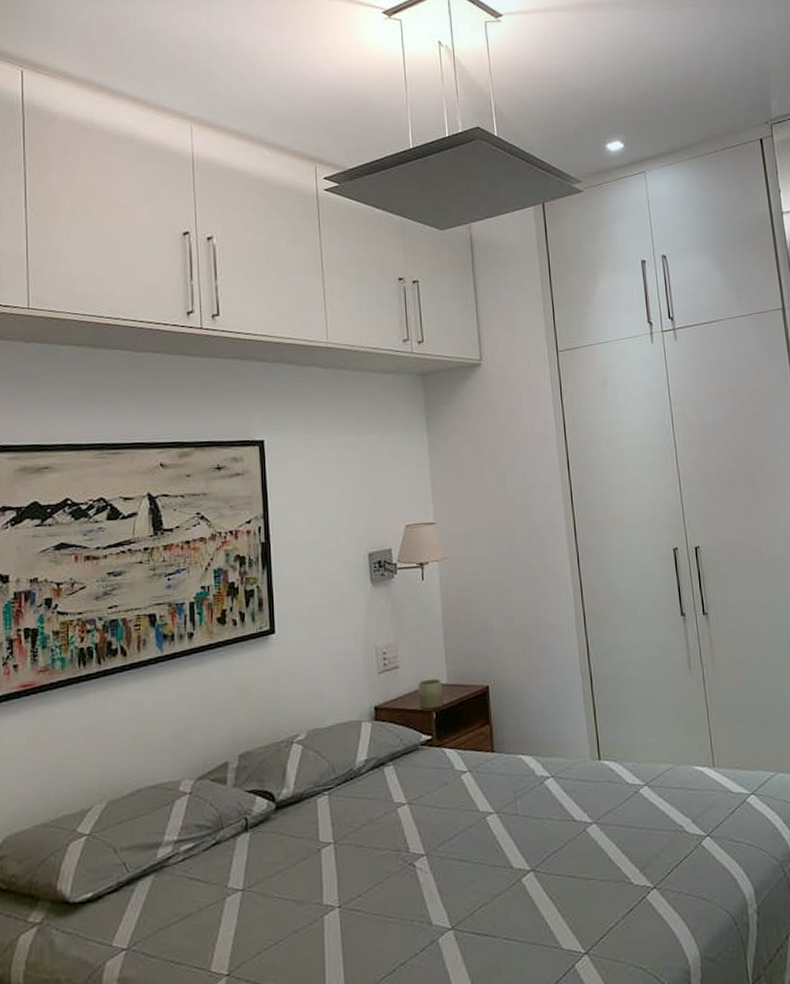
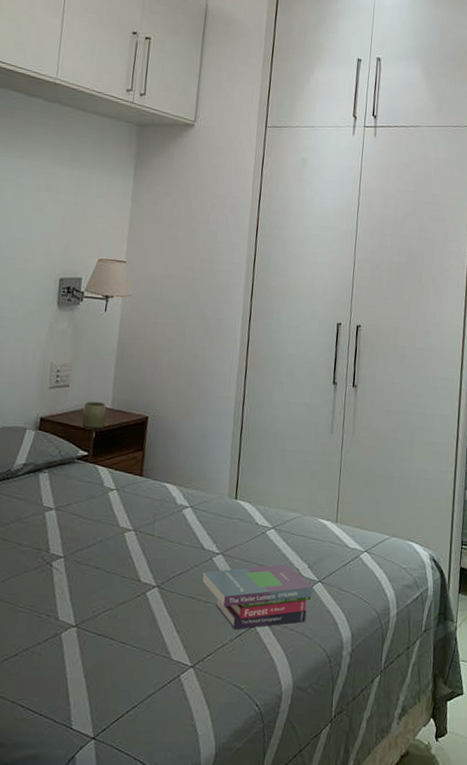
books: none [579,823,703,905] -> present [202,564,313,630]

